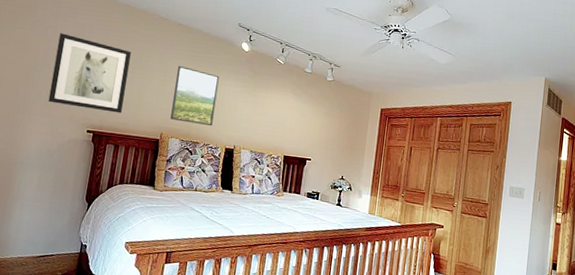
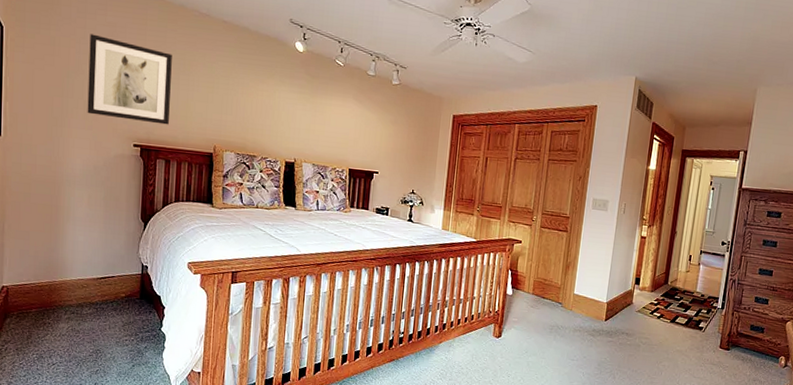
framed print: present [170,65,220,126] -> none [223,69,273,138]

